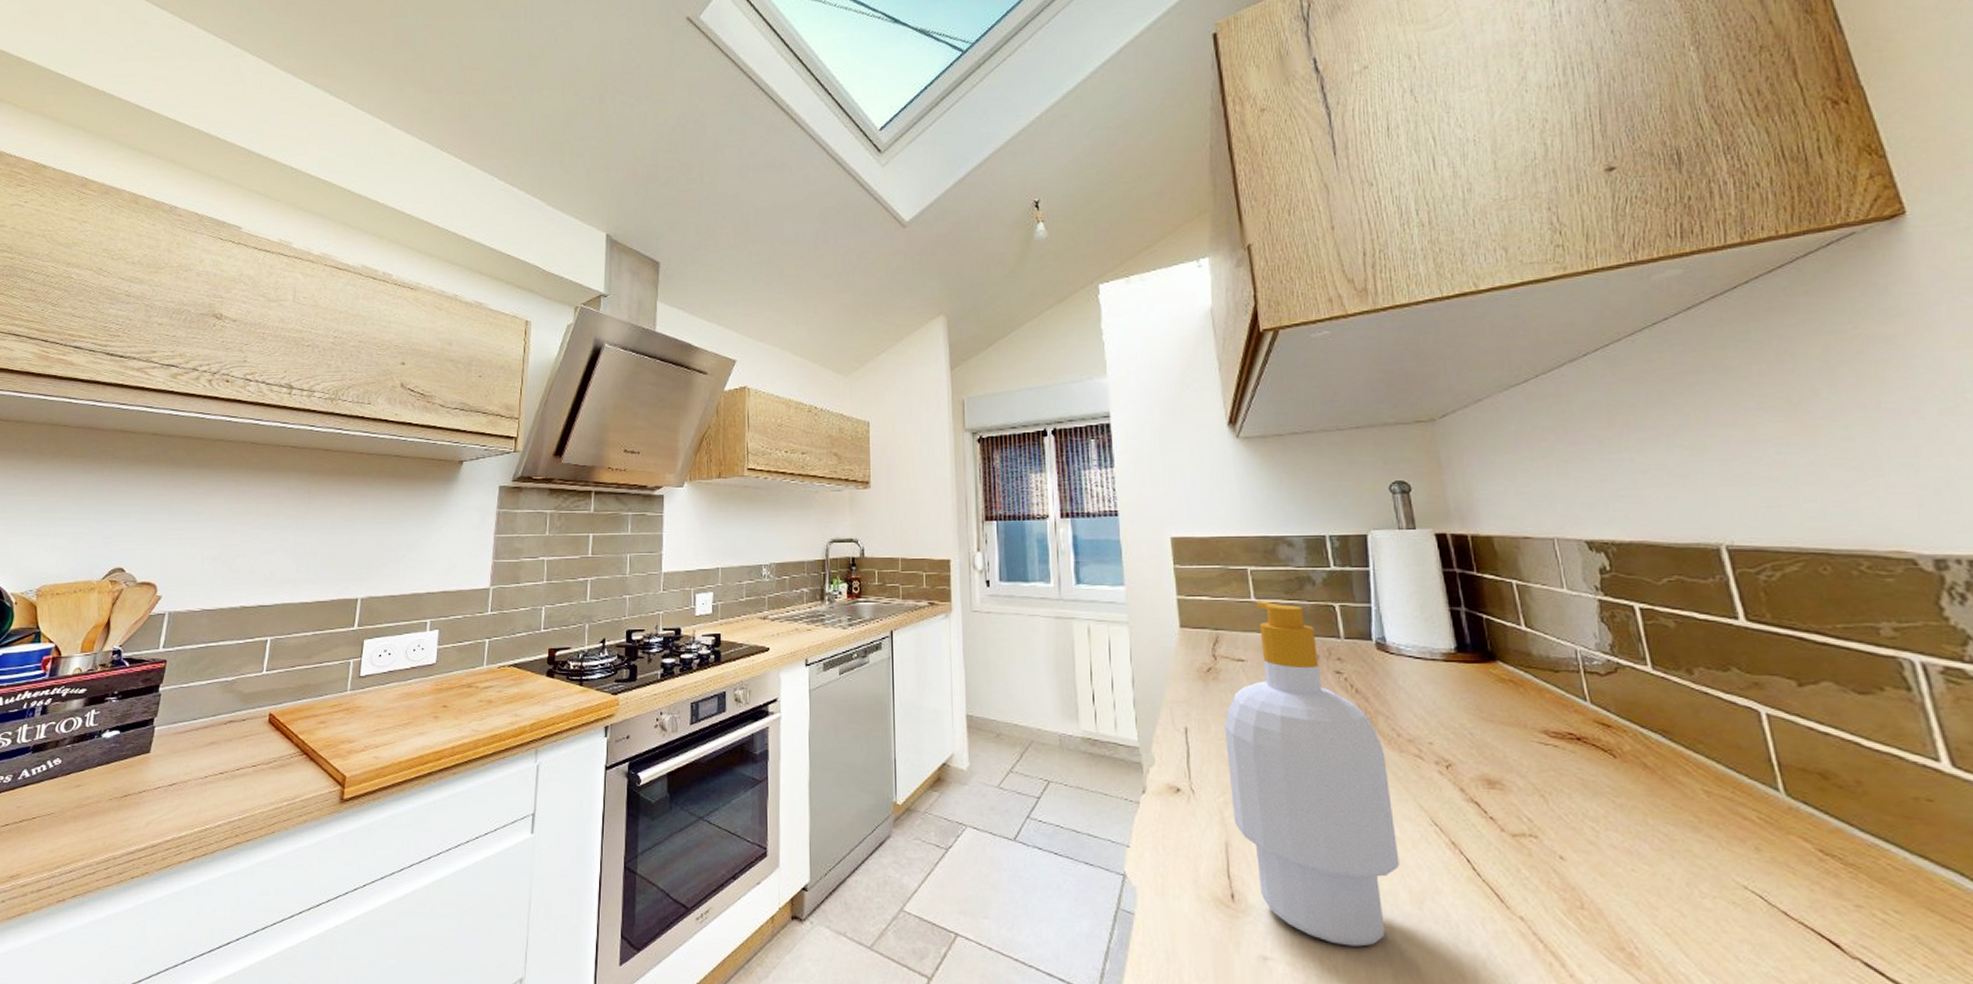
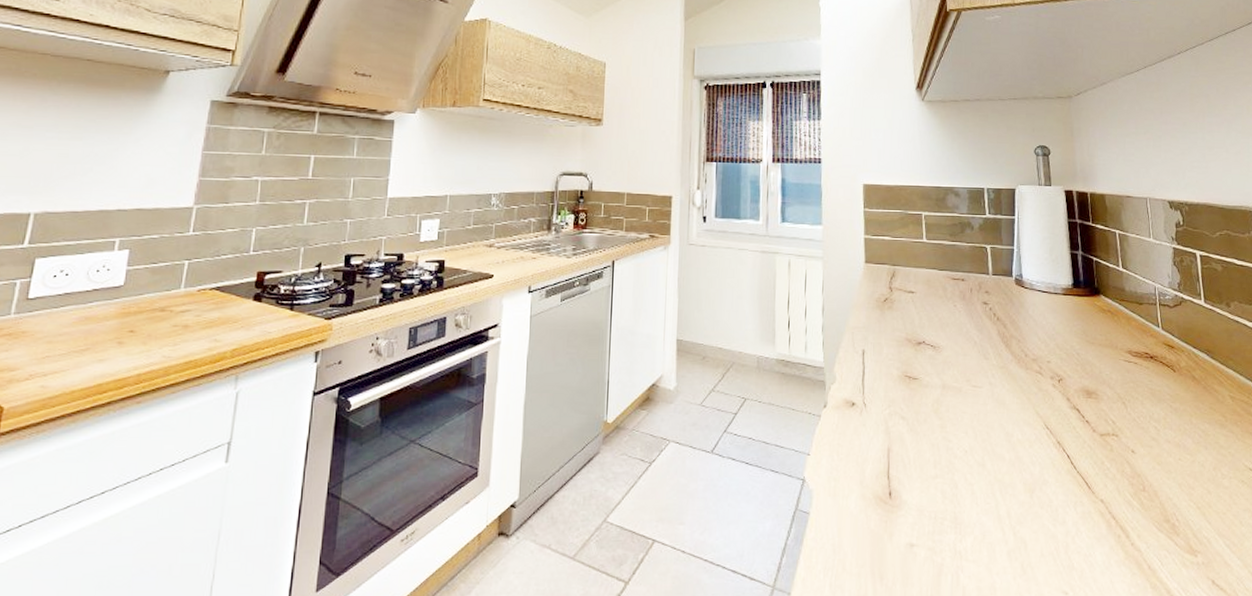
soap bottle: present [1224,601,1400,947] -> none [894,242,1019,531]

